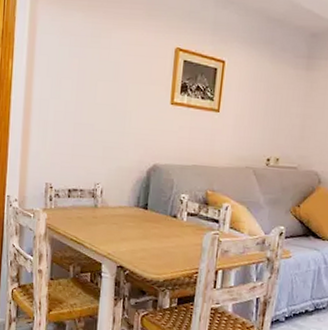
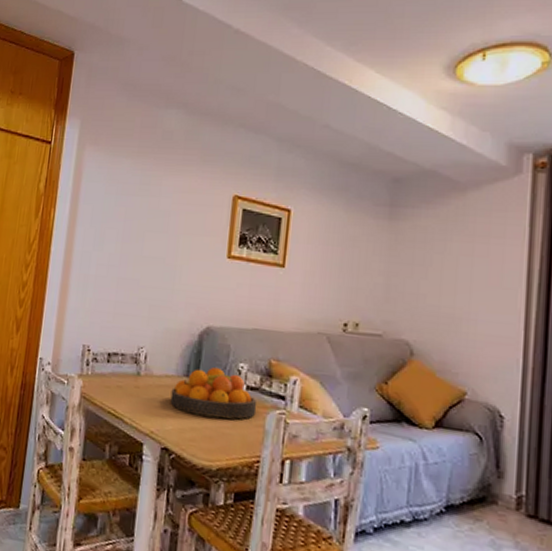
fruit bowl: none [124,199,196,240] -> present [170,367,257,420]

